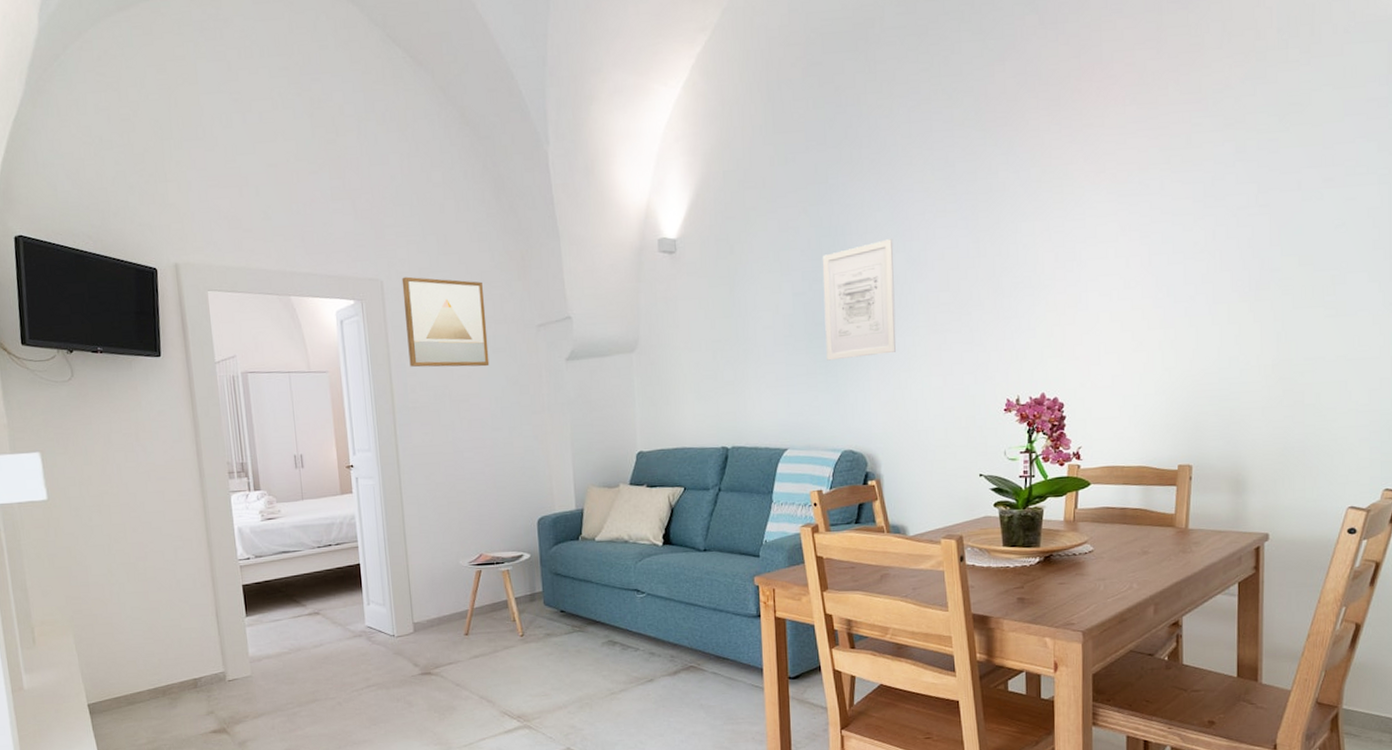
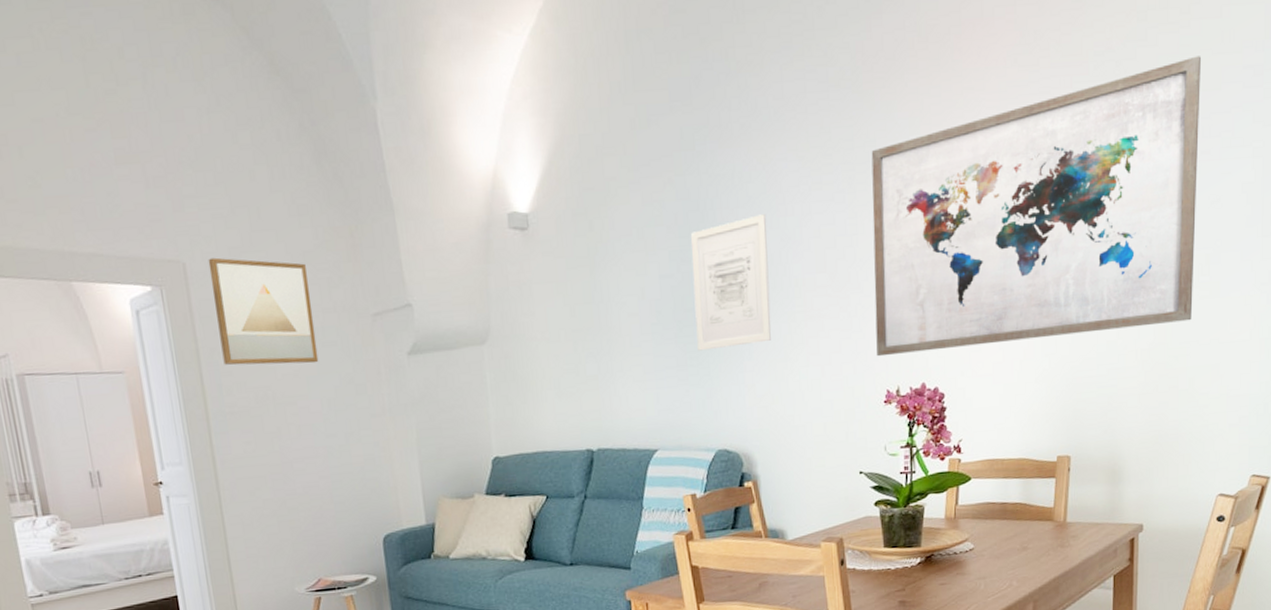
wall art: none [993,91,1322,368] -> present [871,56,1201,357]

